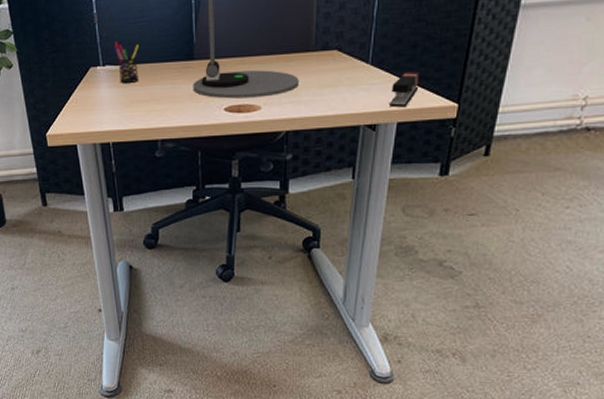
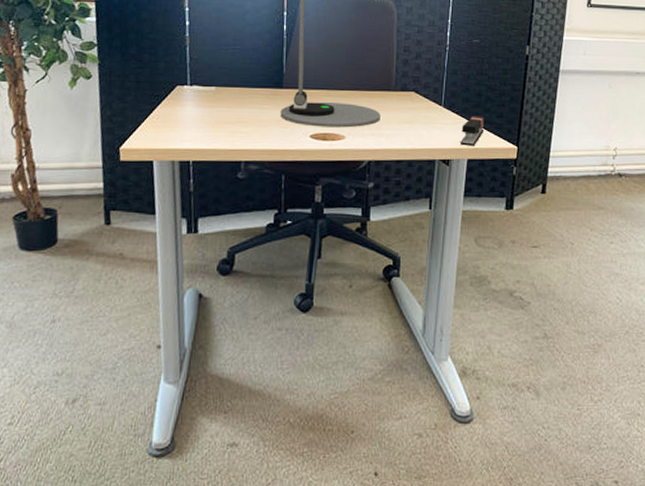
pen holder: present [112,42,139,83] -> none [202,64,229,104]

